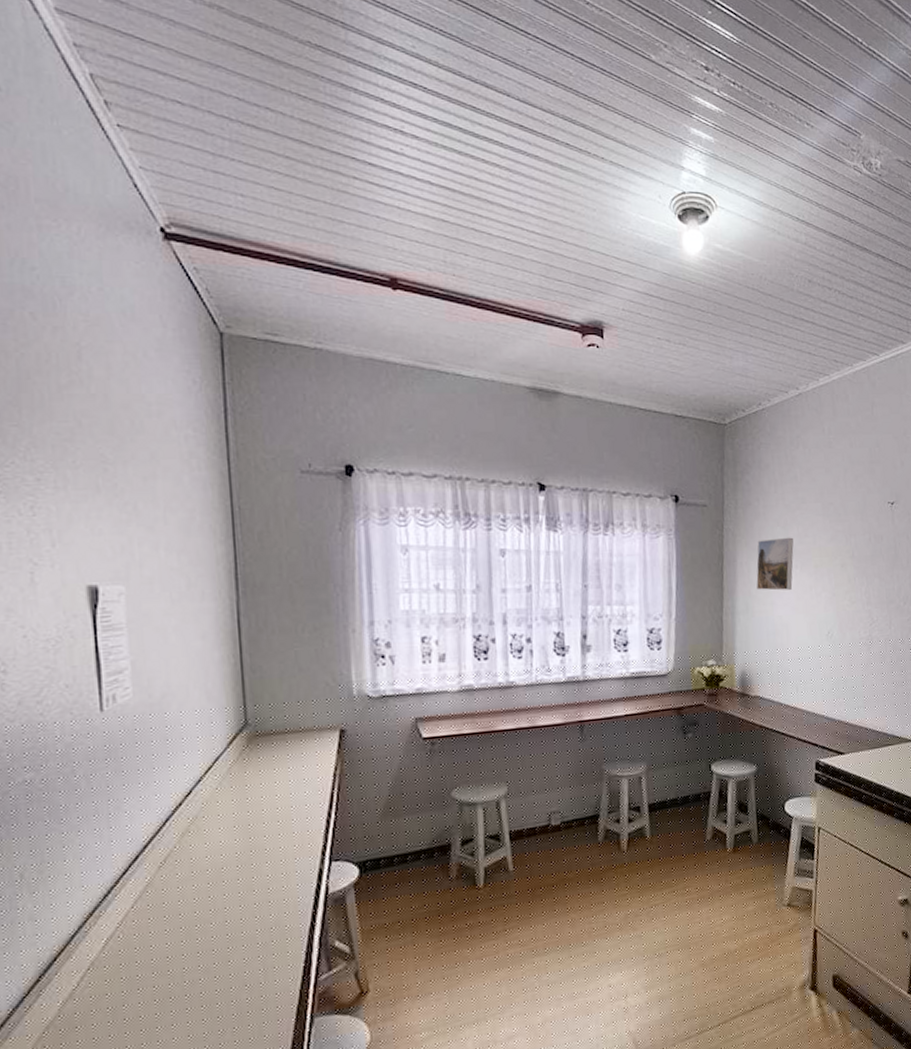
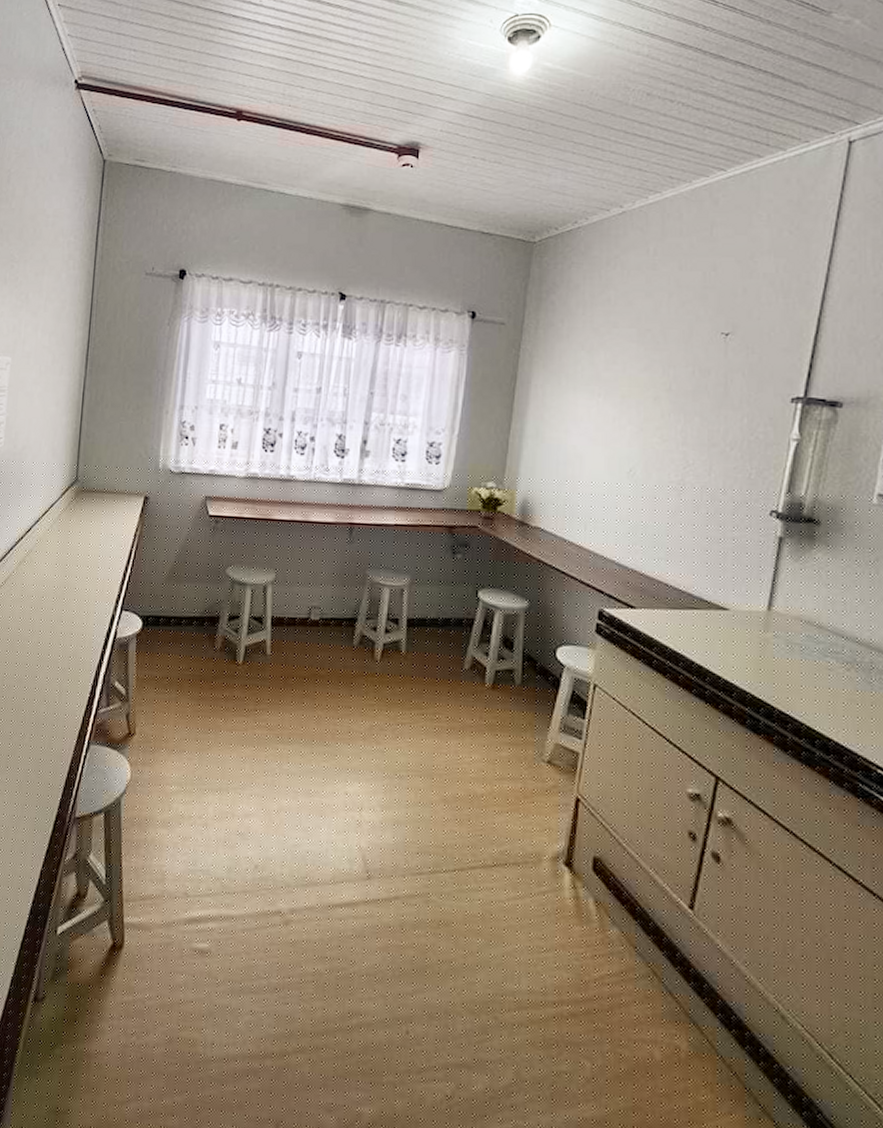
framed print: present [756,537,794,591] -> none [551,362,598,419]

